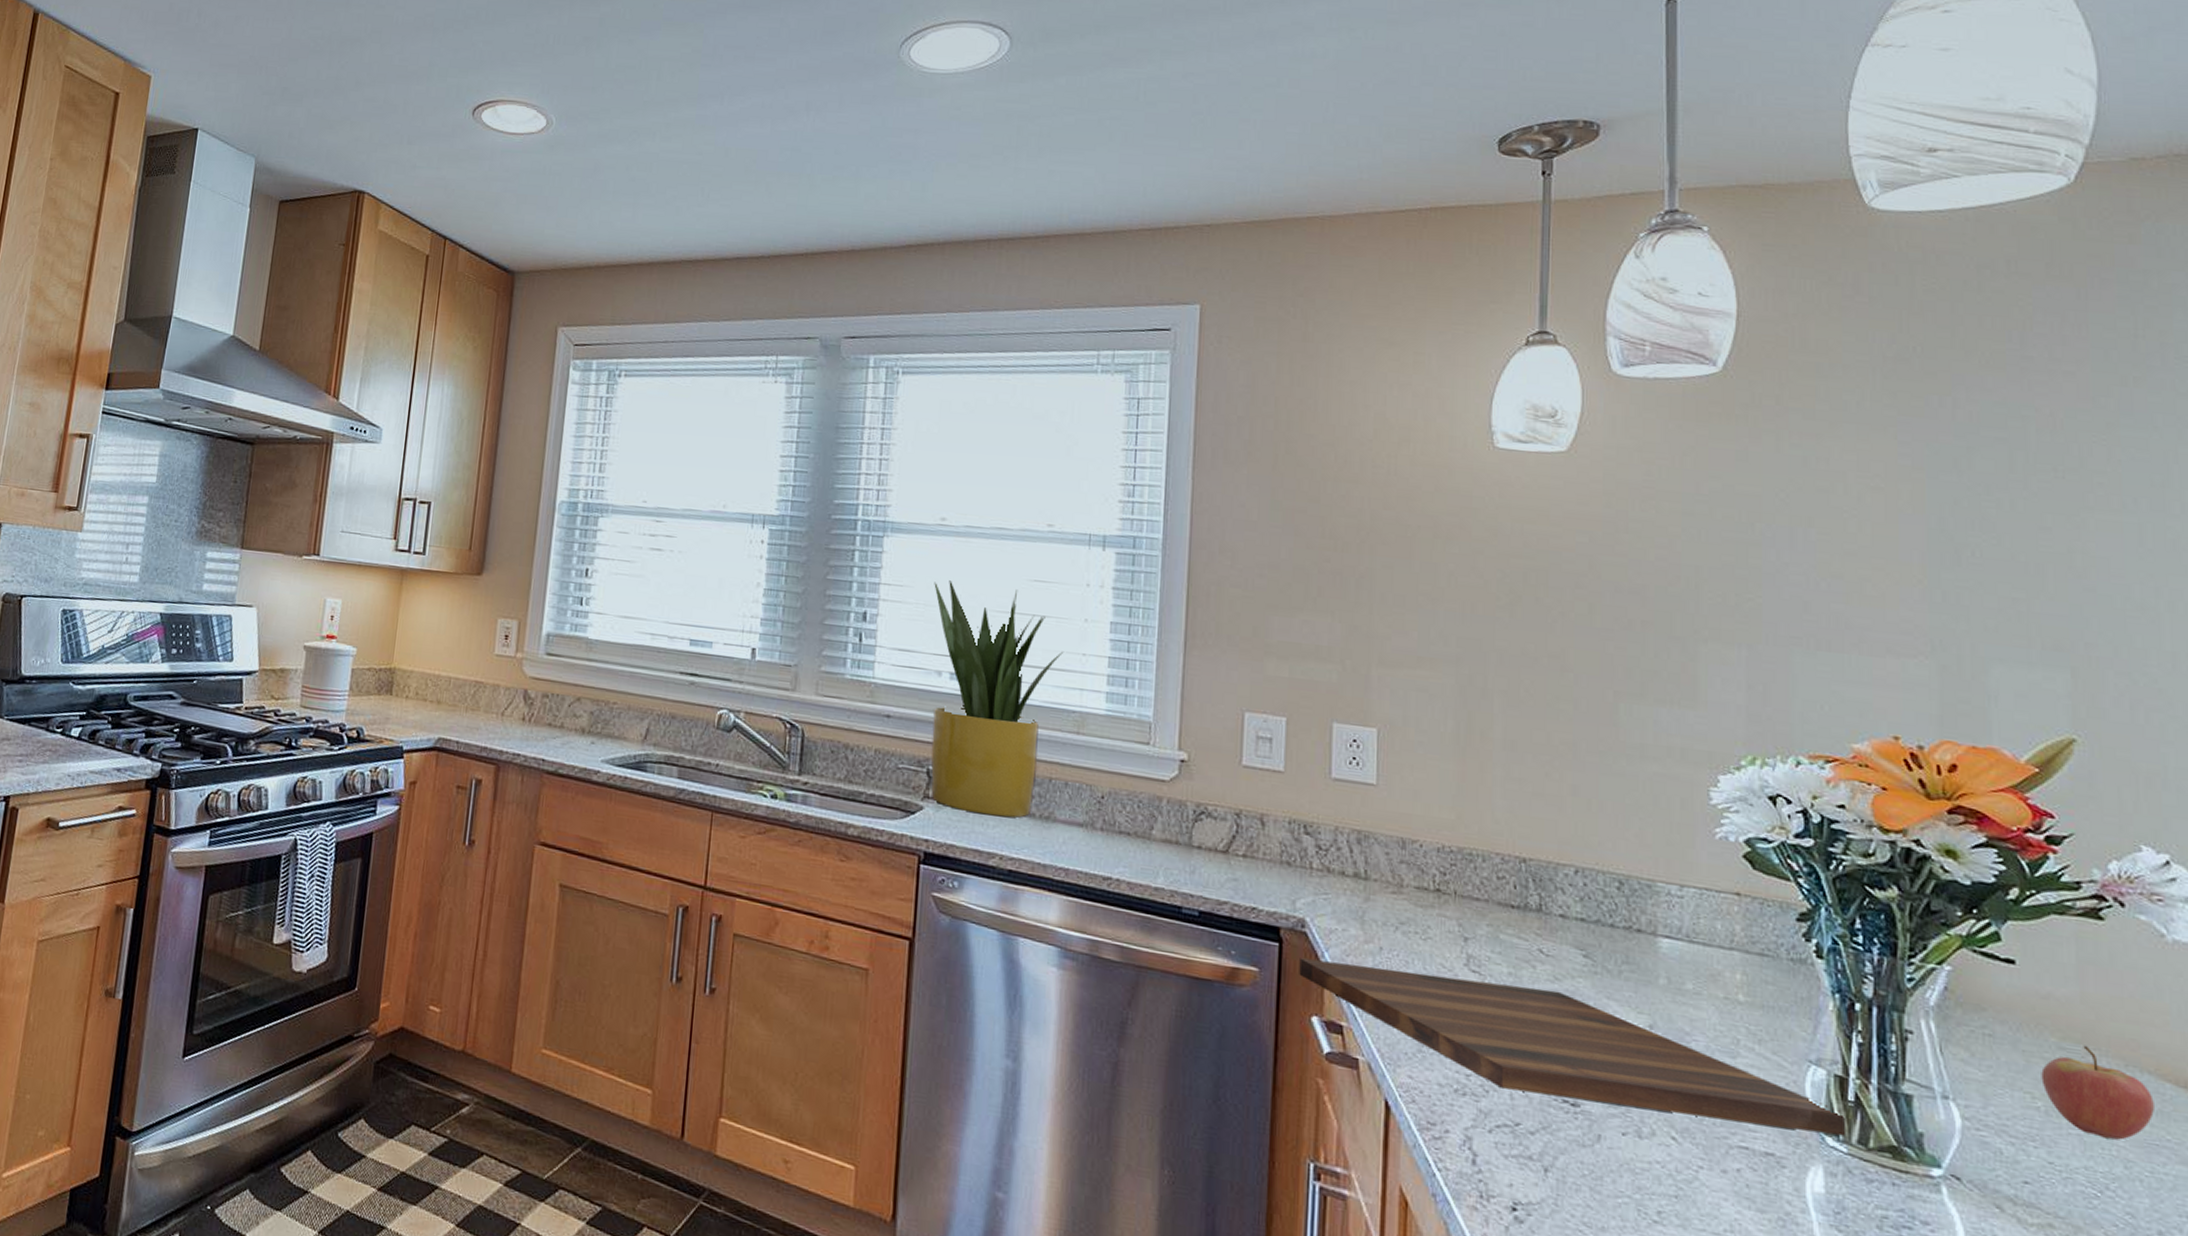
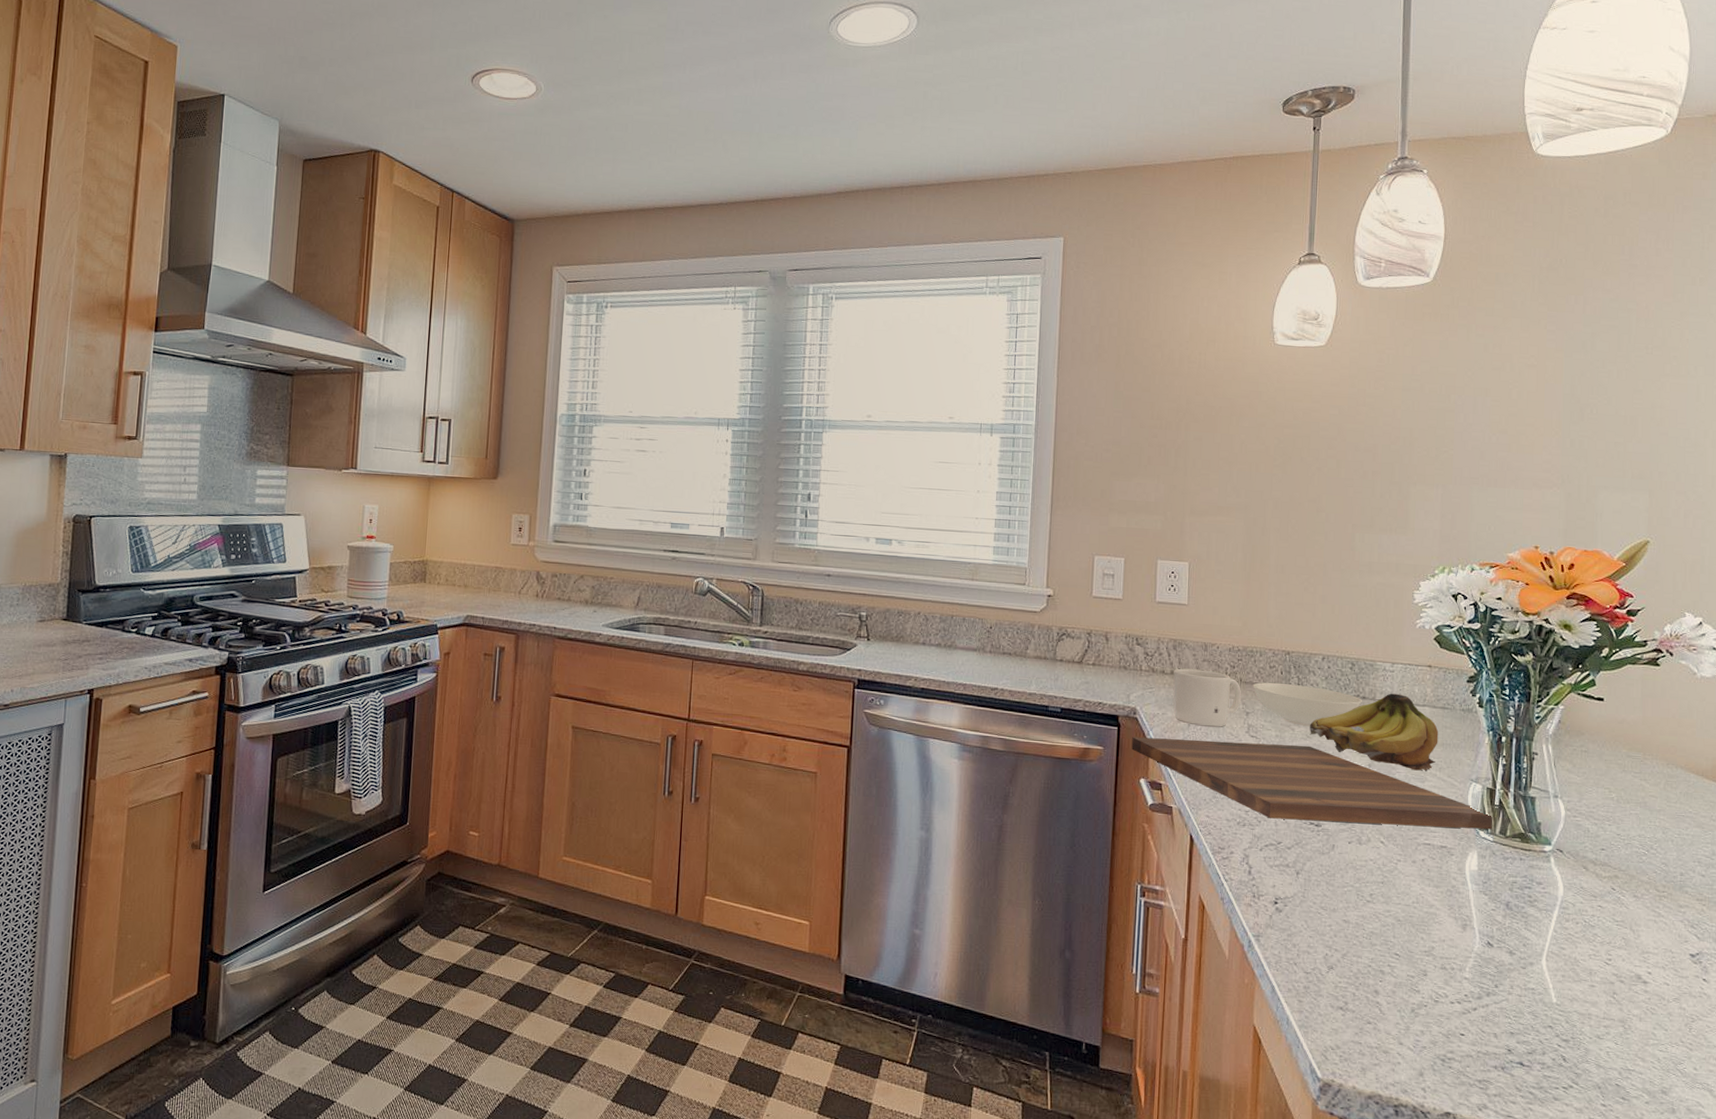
planter: present [931,580,1064,818] -> none [862,465,962,648]
mug: none [1357,869,1457,956] -> present [1173,668,1242,728]
bowl: none [1473,897,1638,965] -> present [1253,682,1363,727]
fruit: none [1559,927,1756,1041] -> present [1310,693,1439,771]
fruit: present [2041,1045,2154,1140] -> none [1615,753,1683,815]

